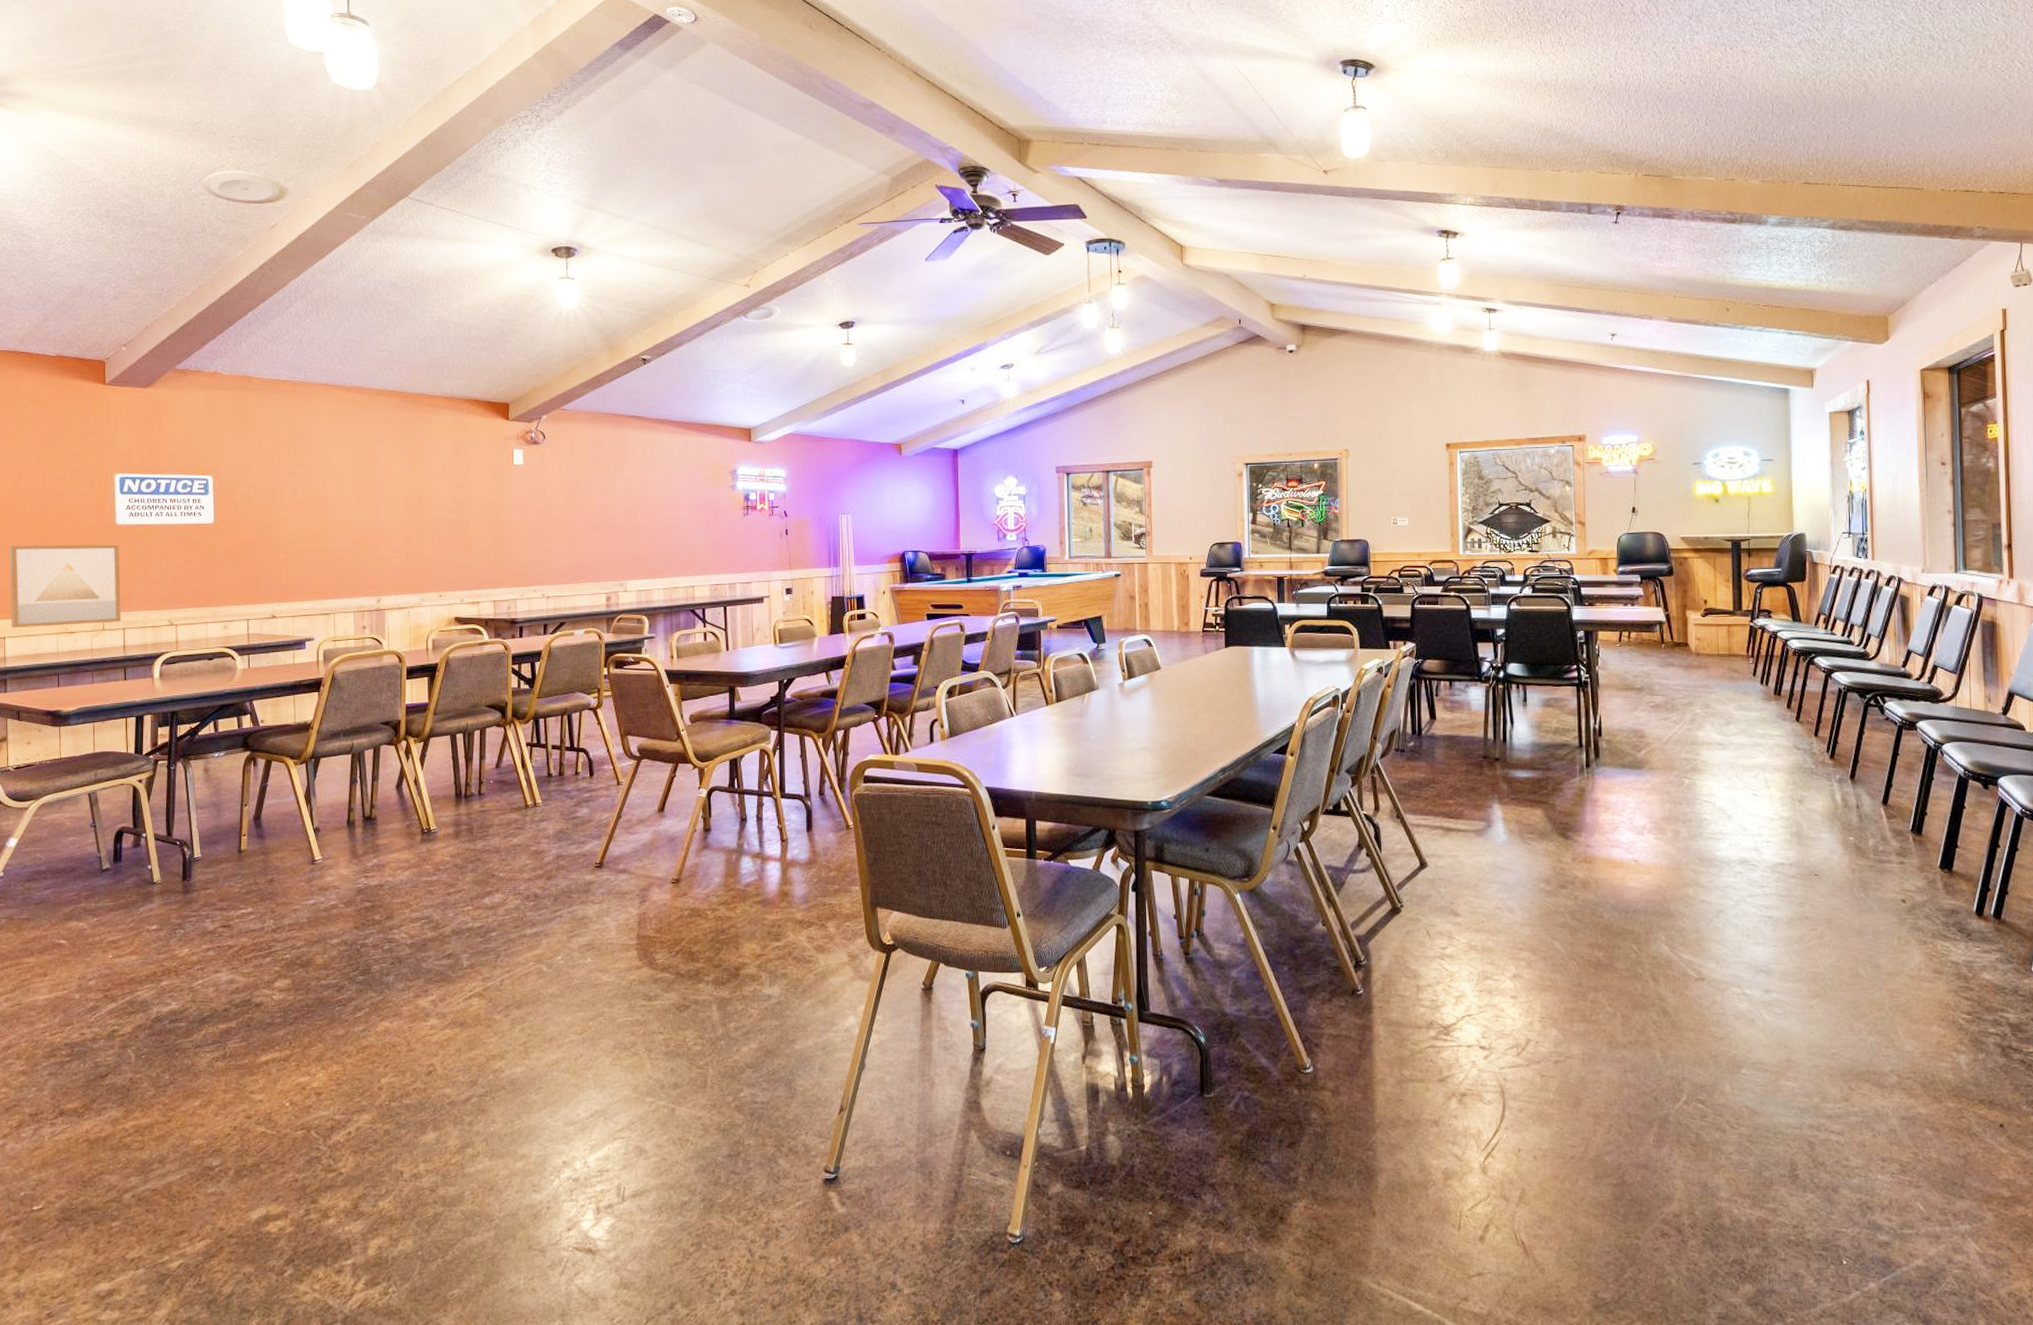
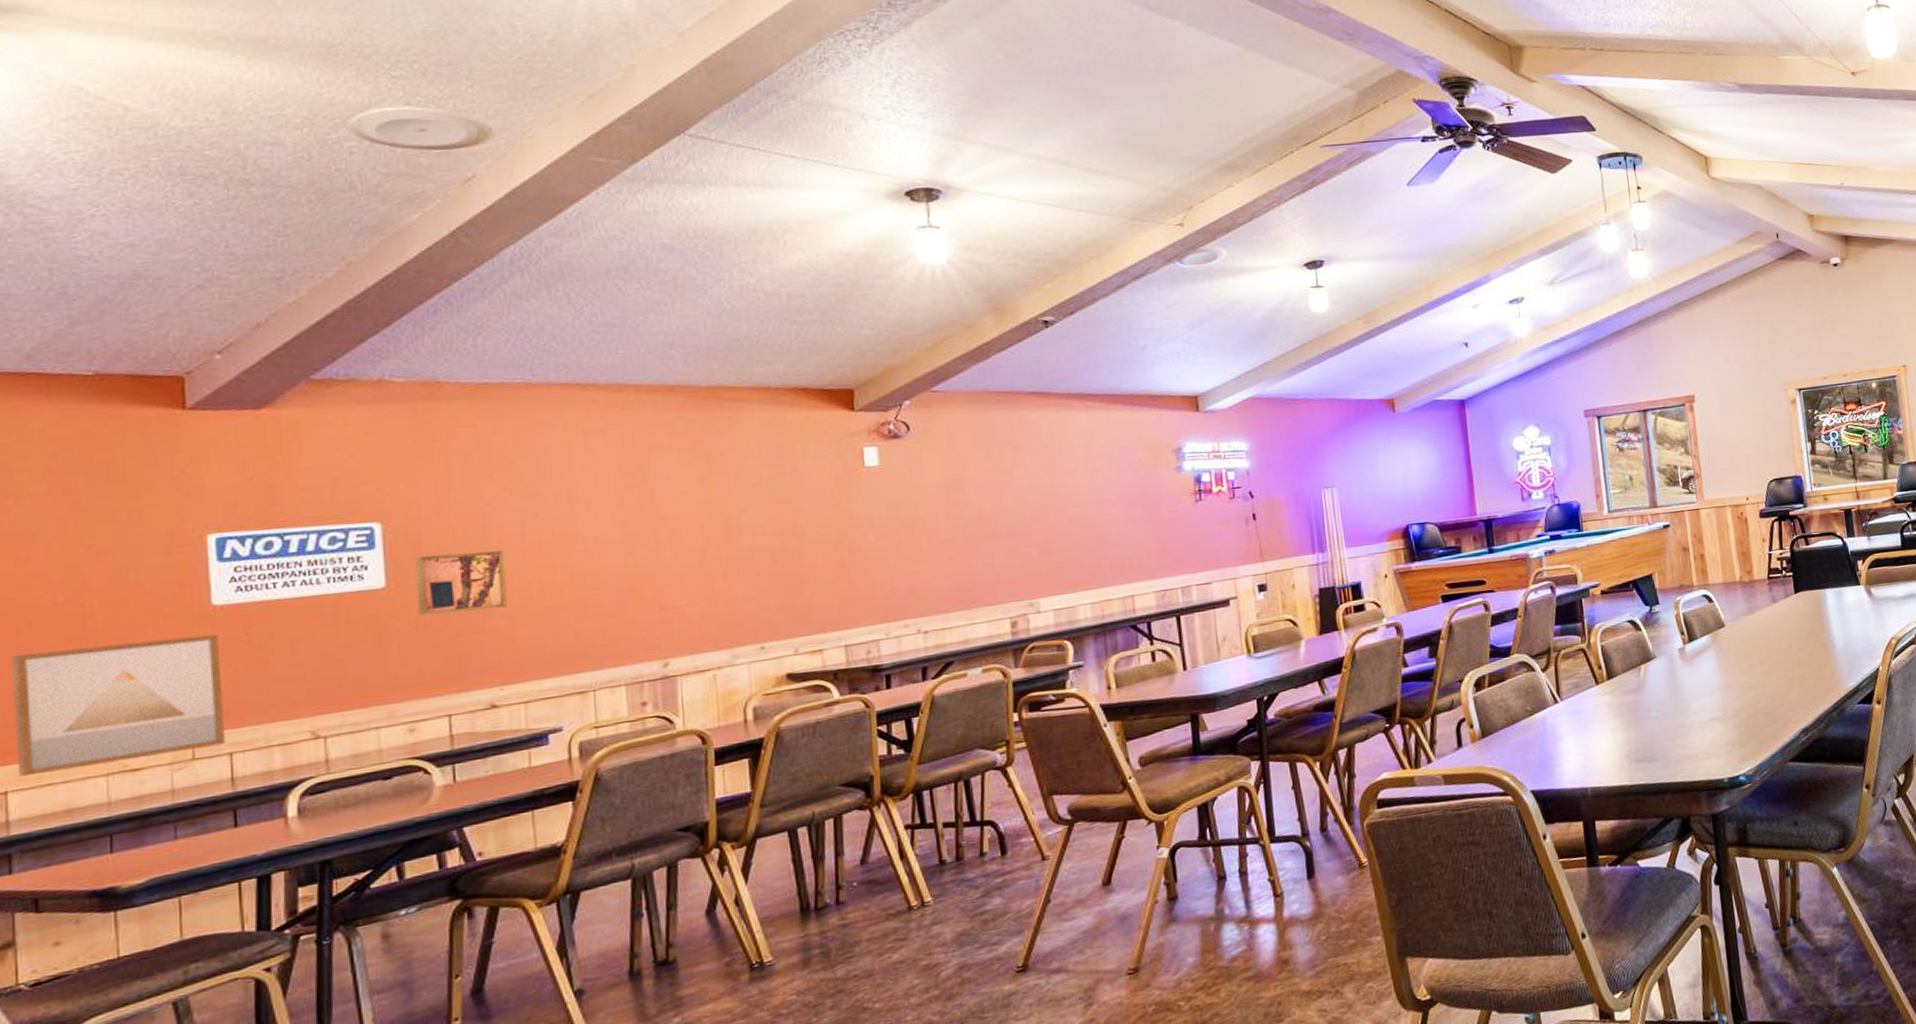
wall art: none [231,503,284,546] -> present [414,550,507,617]

